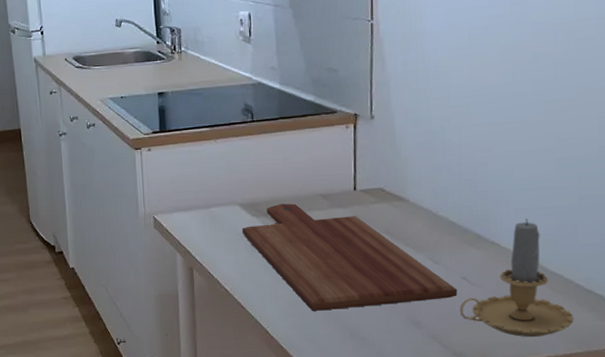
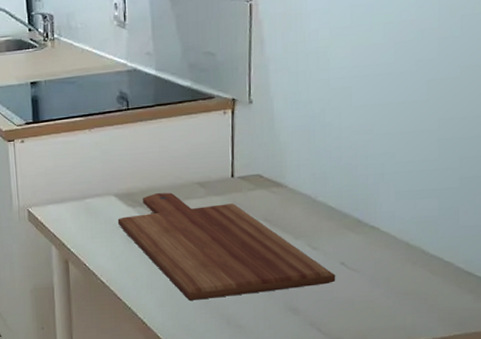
candle: present [459,218,575,337] -> none [337,201,454,321]

